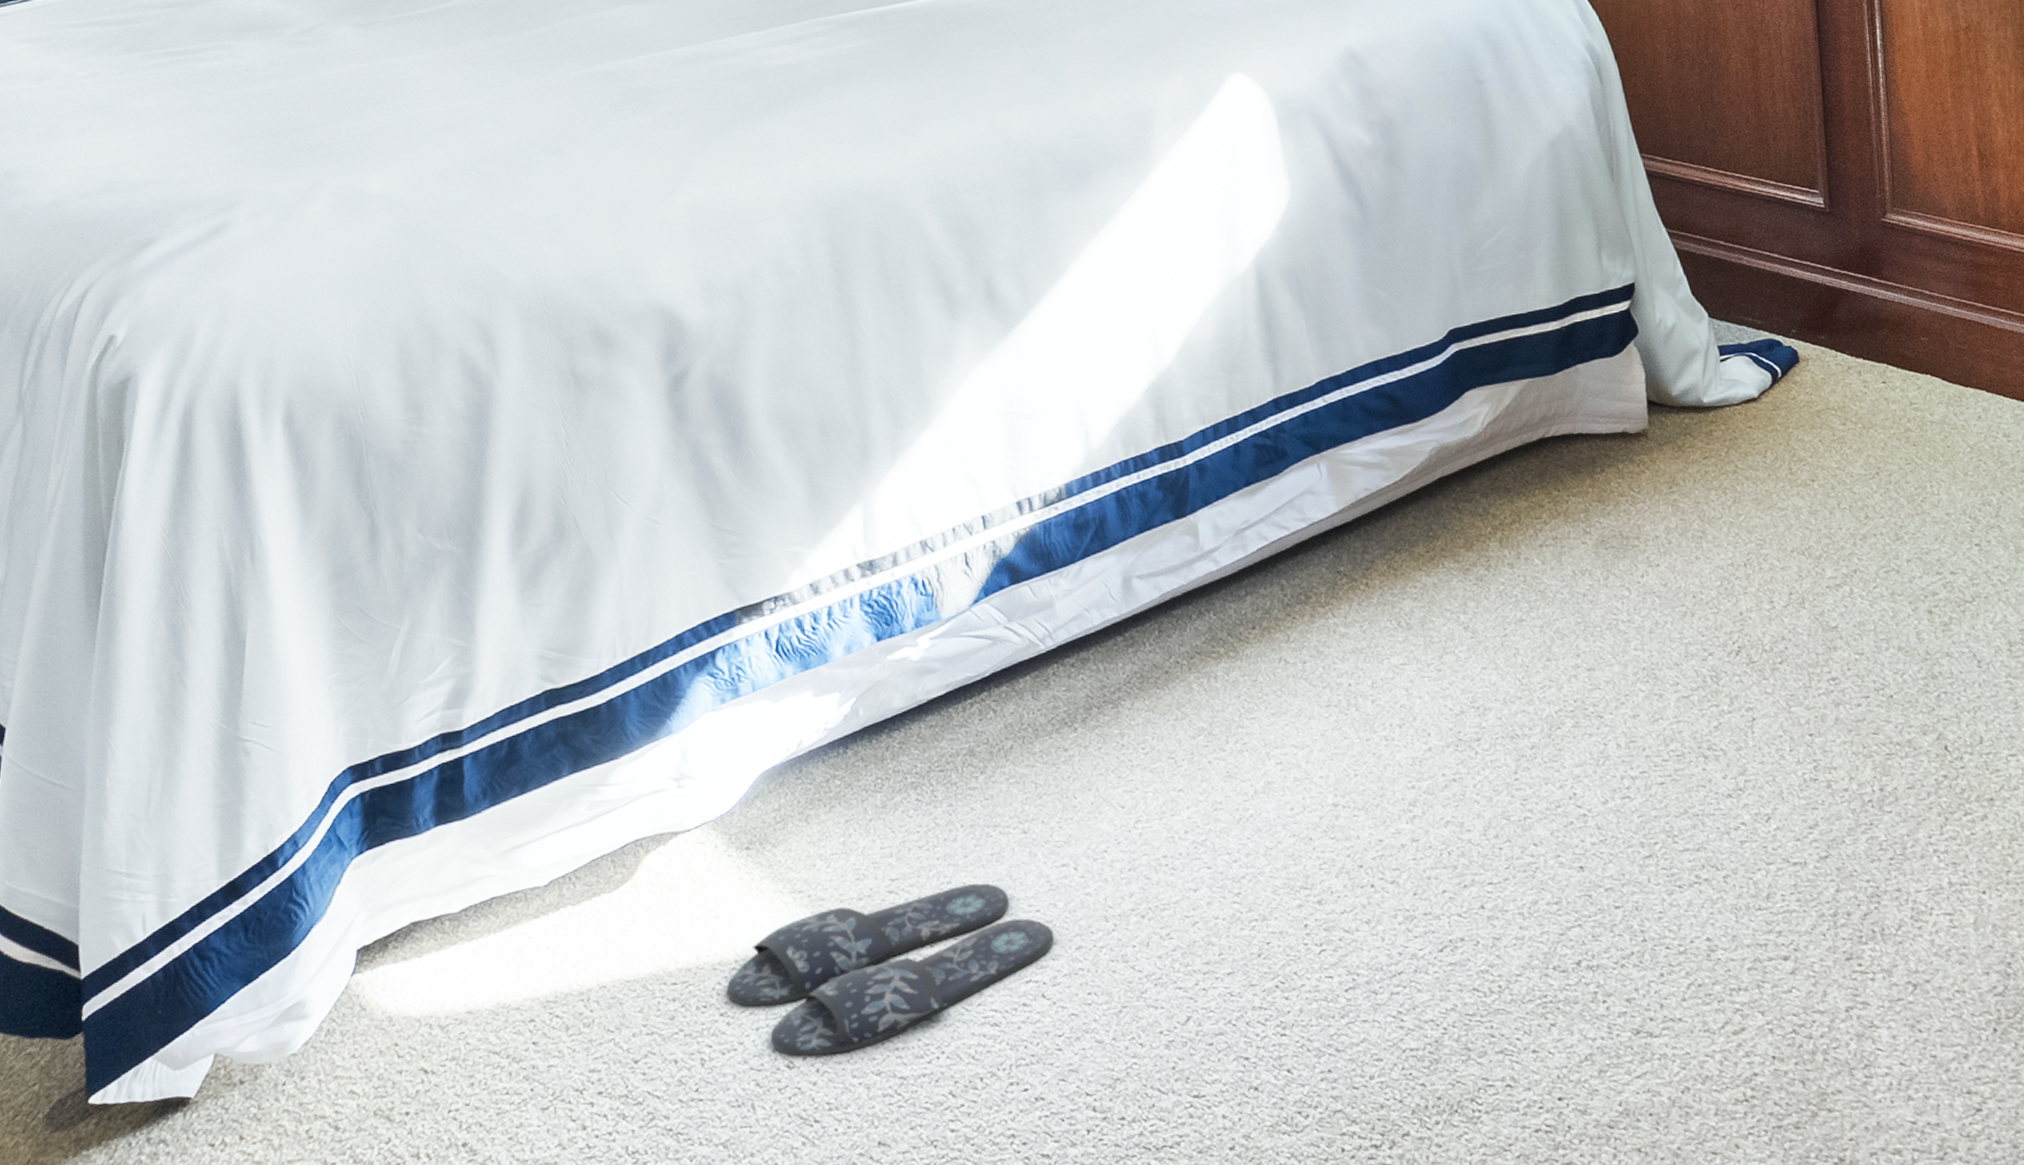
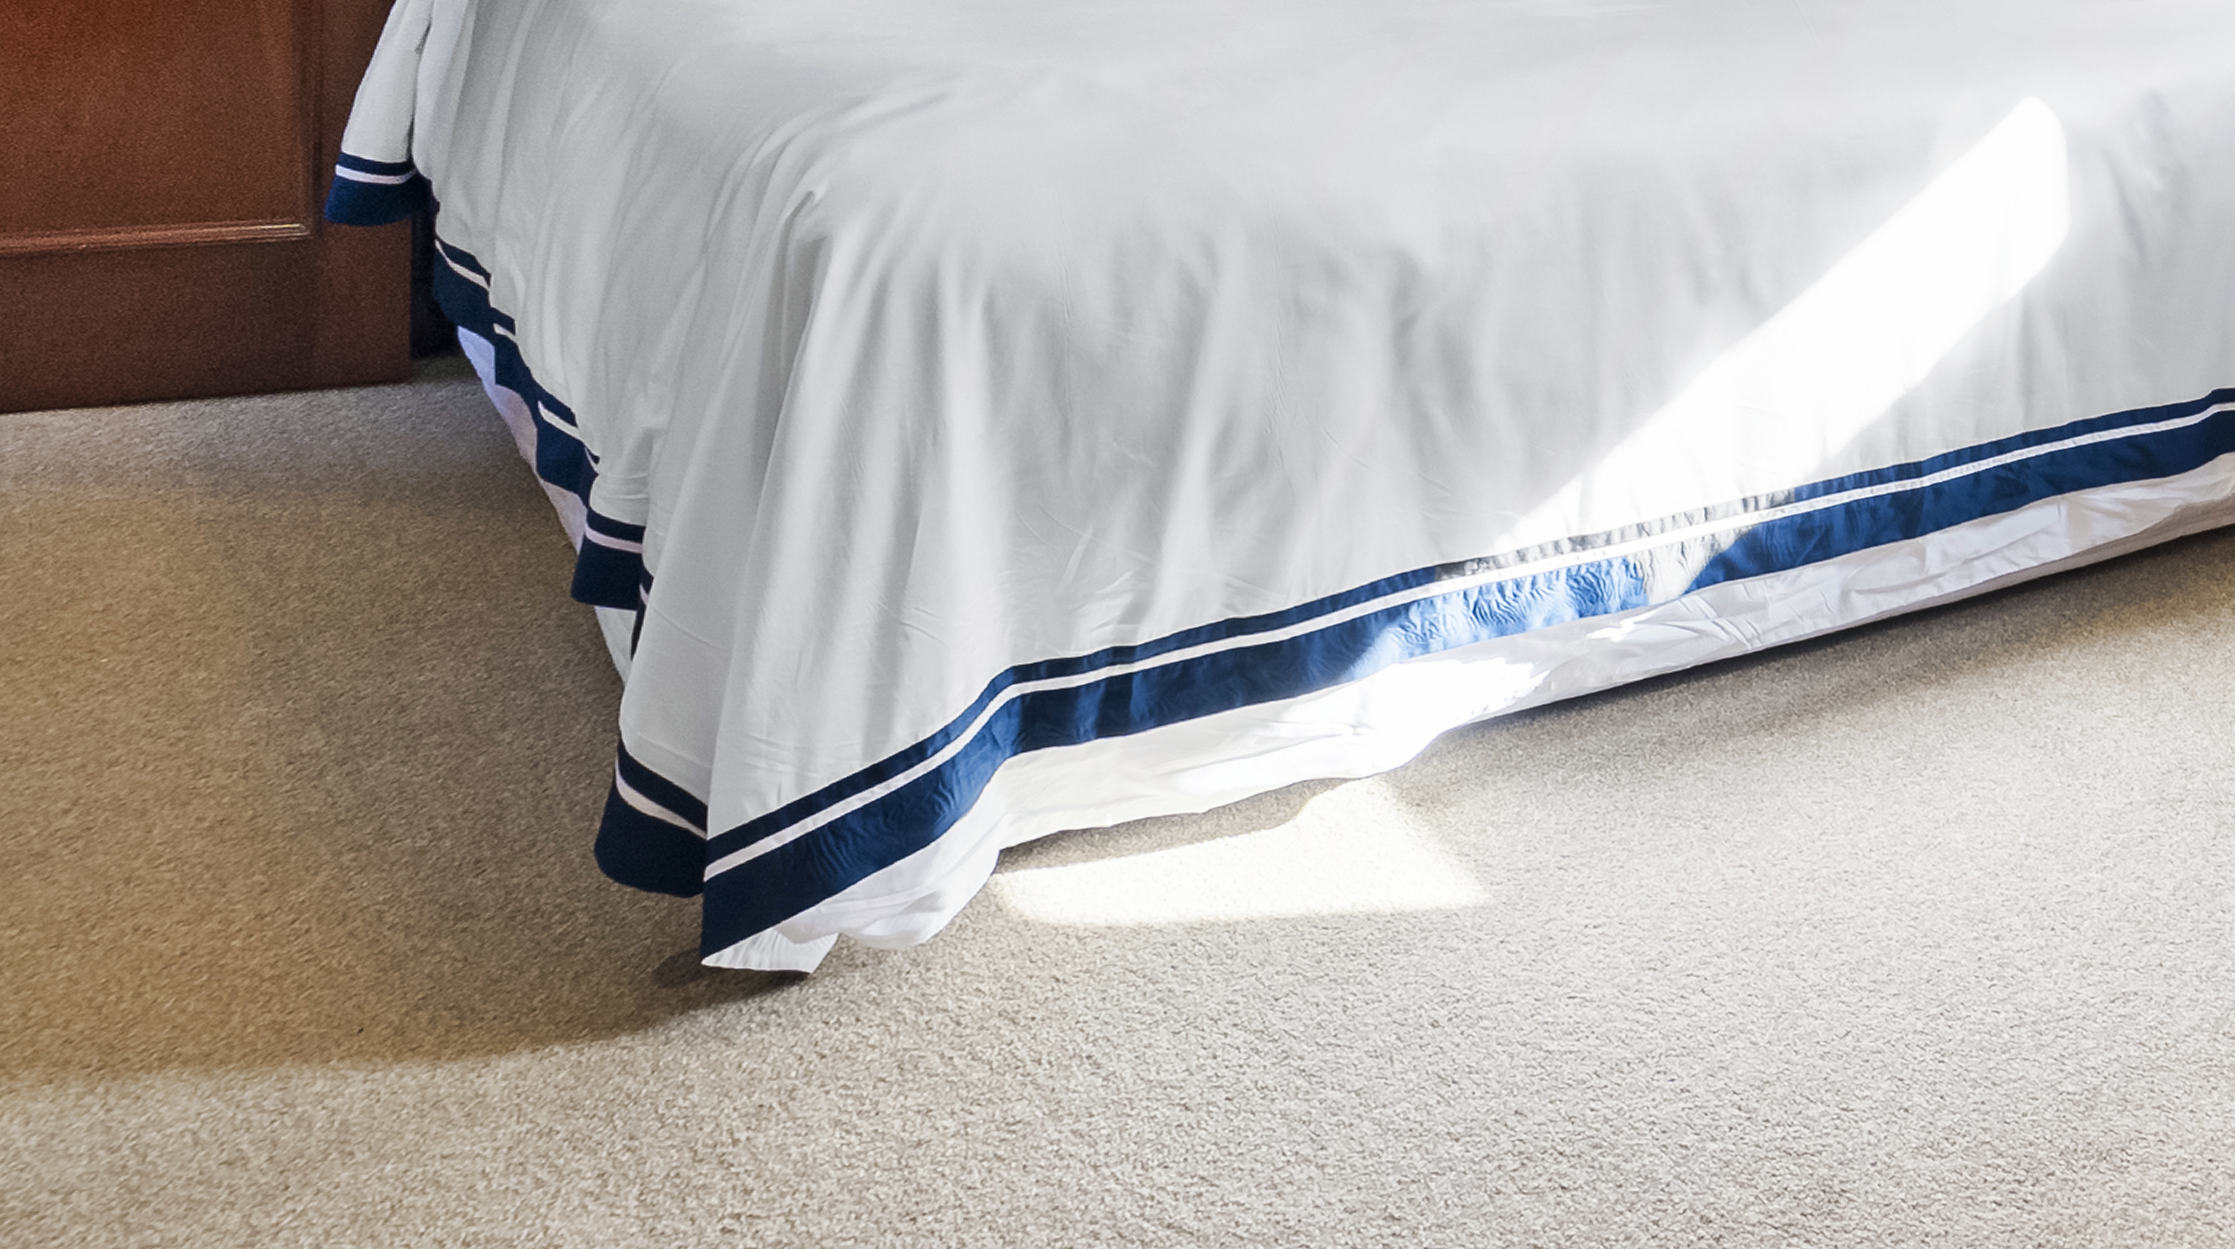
slippers: present [727,883,1054,1055] -> none [1379,872,1721,1018]

